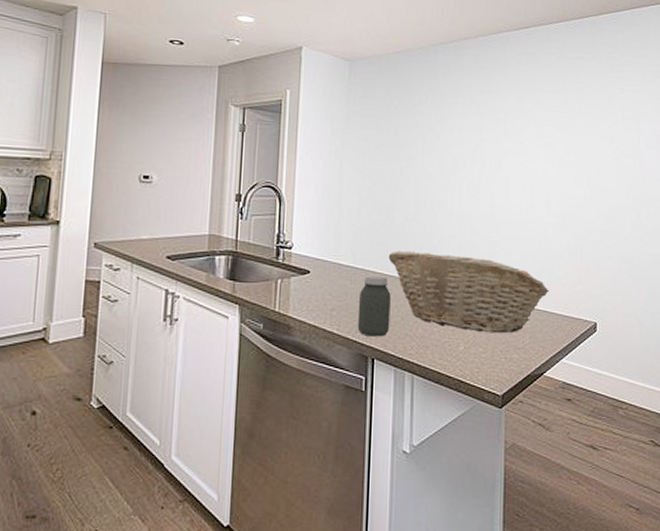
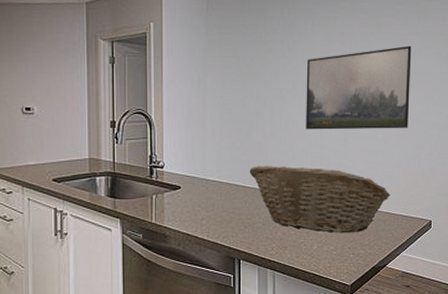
jar: present [357,276,391,337] -> none [224,189,253,241]
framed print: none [454,124,573,216] -> present [306,45,412,130]

